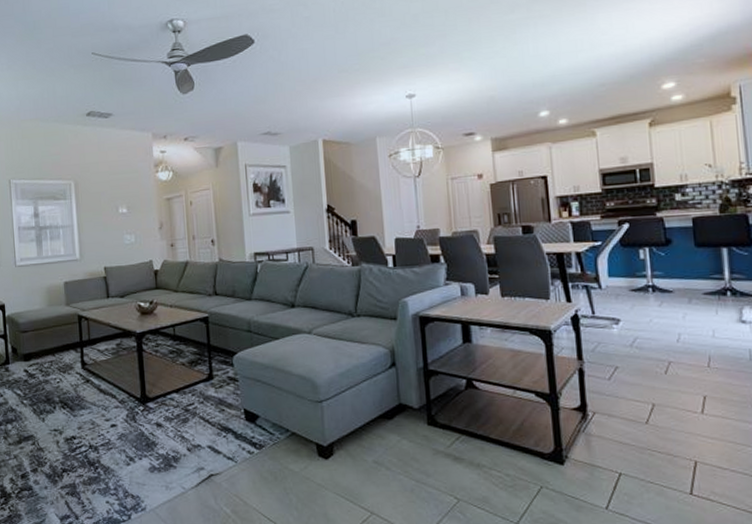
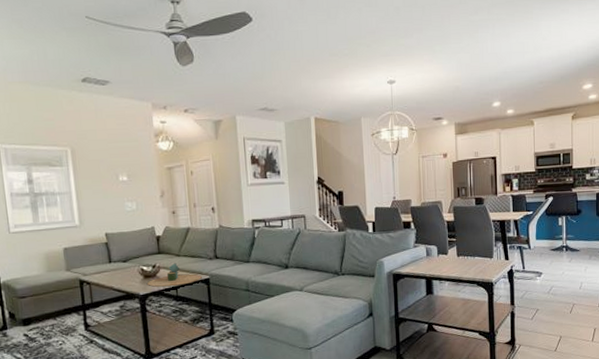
decorative tray: none [144,299,200,325] -> present [147,263,202,287]

